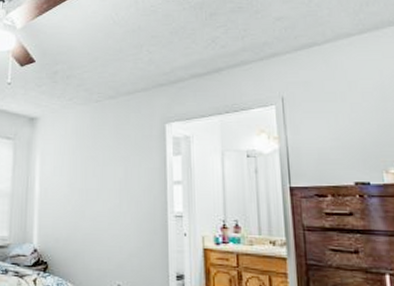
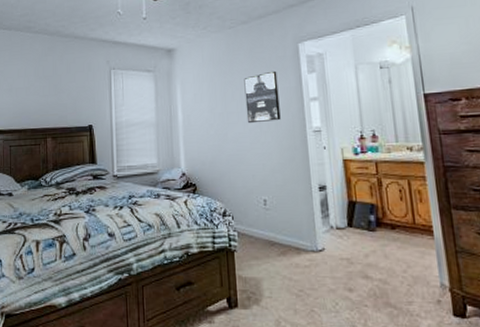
wall art: none [106,149,142,203] -> present [244,70,281,124]

